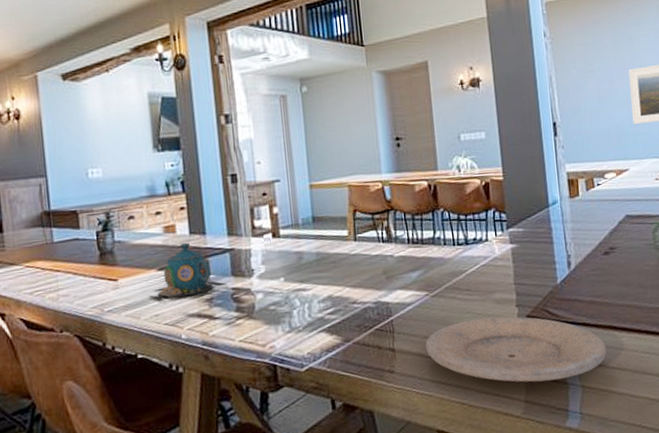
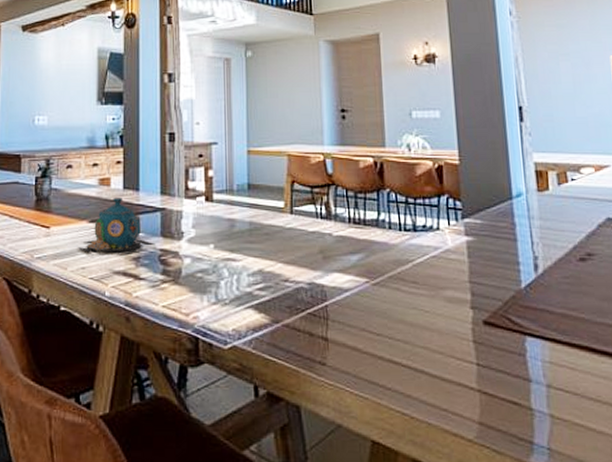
plate: present [425,316,607,383] -> none [363,316,583,404]

